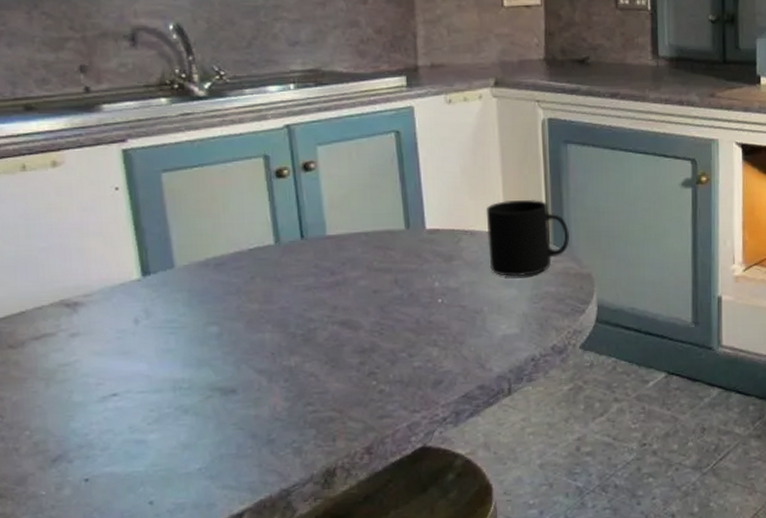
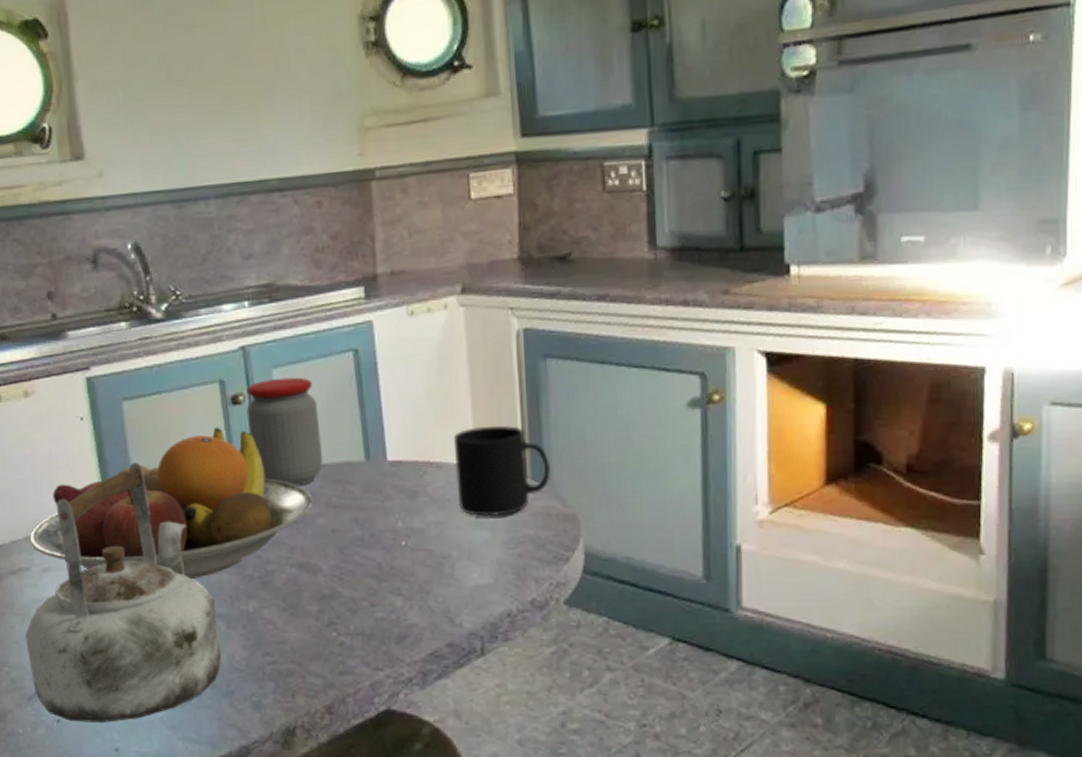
kettle: none [50,231,263,480] -> present [25,463,222,723]
fruit bowl: none [56,198,356,339] -> present [29,427,314,580]
jar: none [291,154,366,252] -> present [246,377,323,486]

